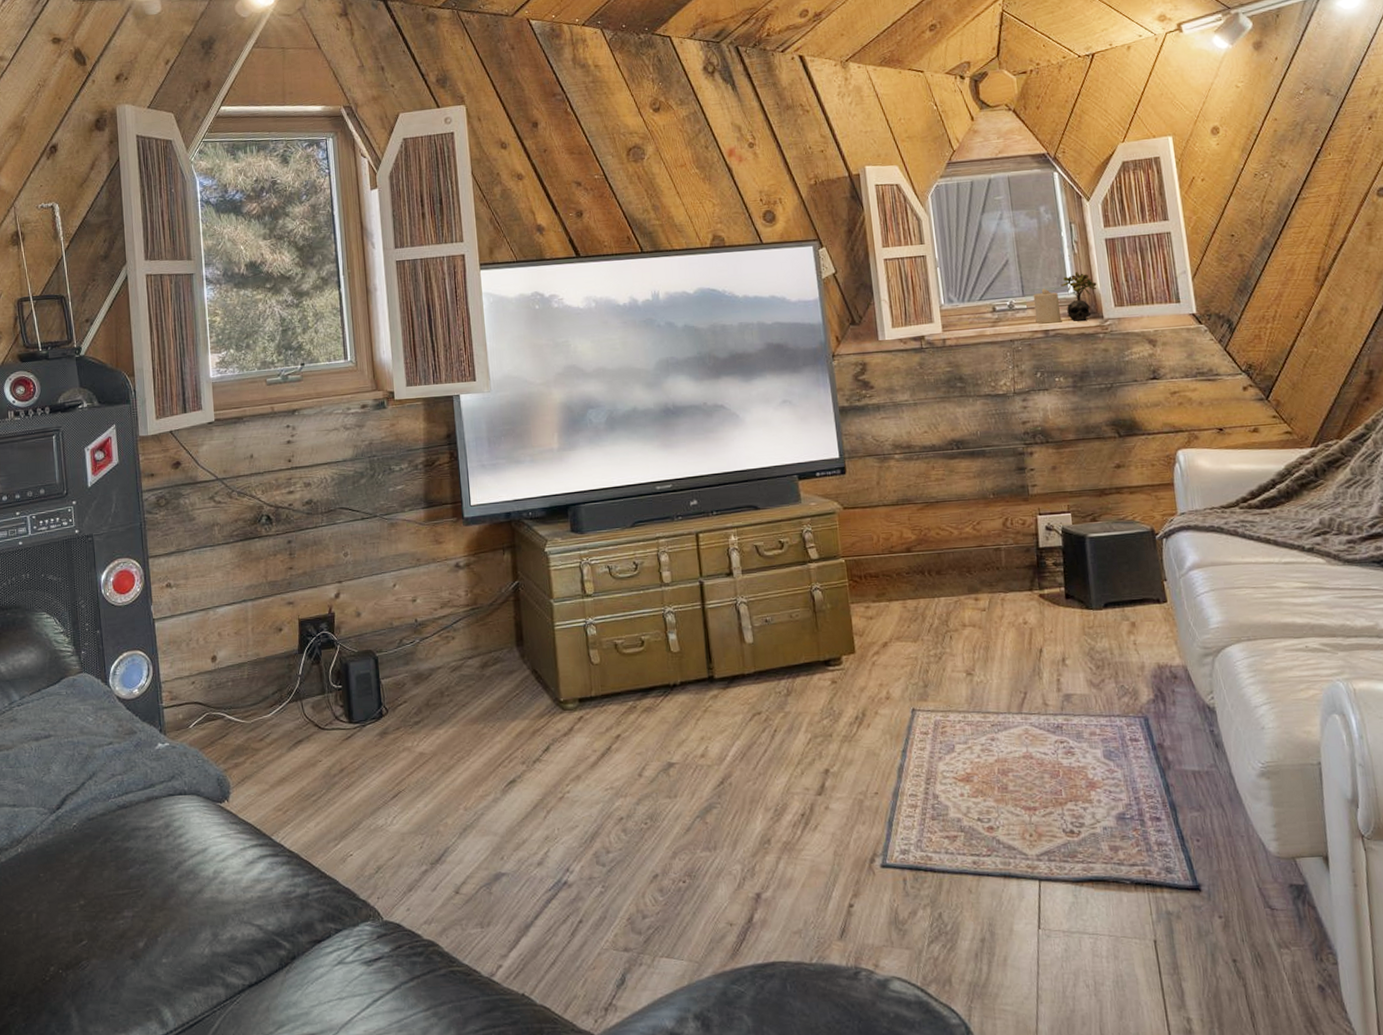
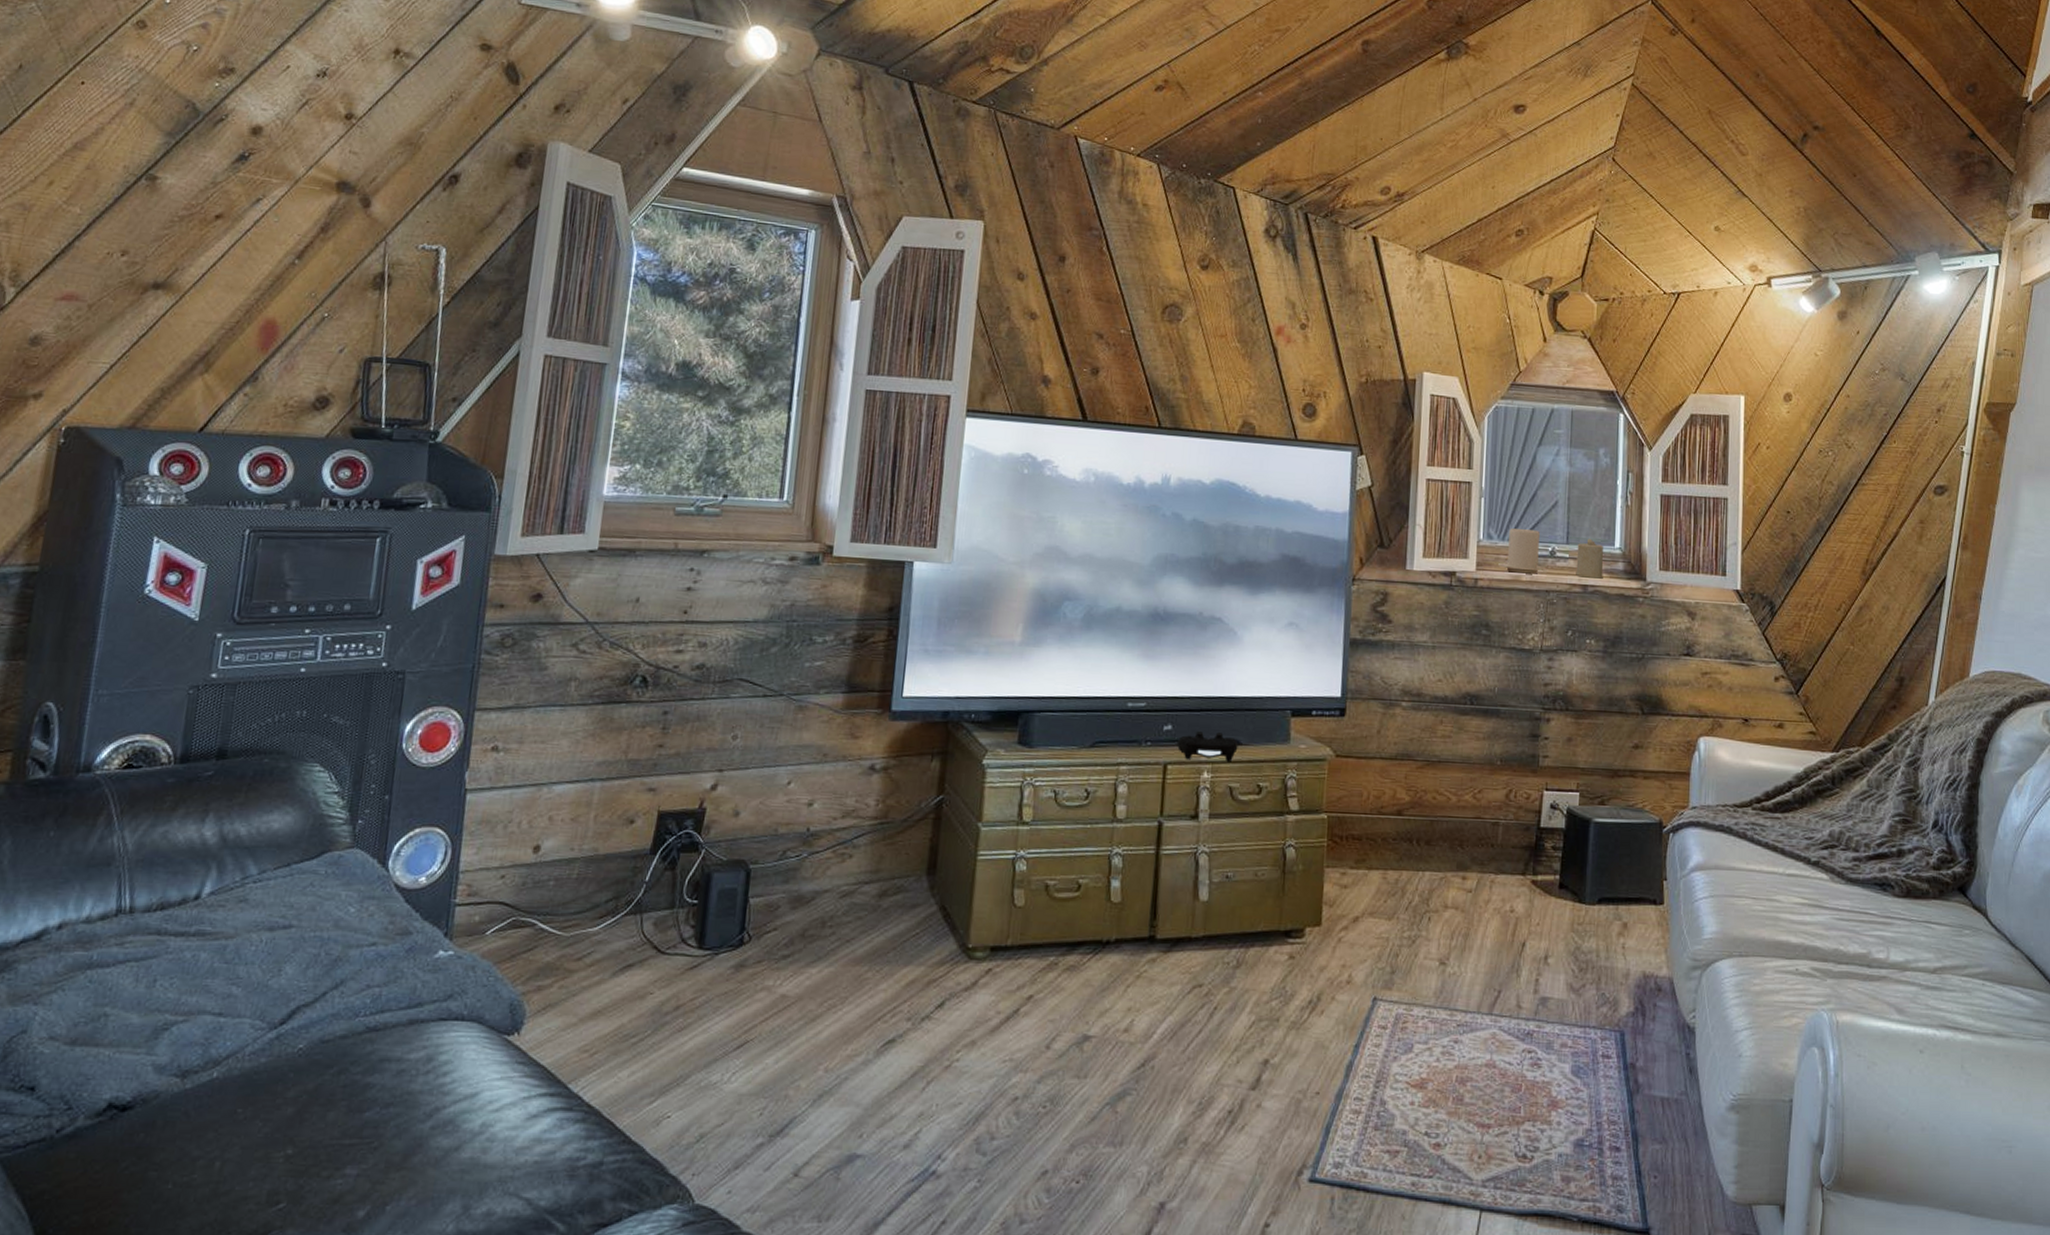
game controller: none [704,501,757,527] -> present [1177,731,1238,761]
candle: none [961,288,1008,329] -> present [1497,528,1547,574]
succulent plant: present [1060,272,1097,321] -> none [1607,526,1645,581]

